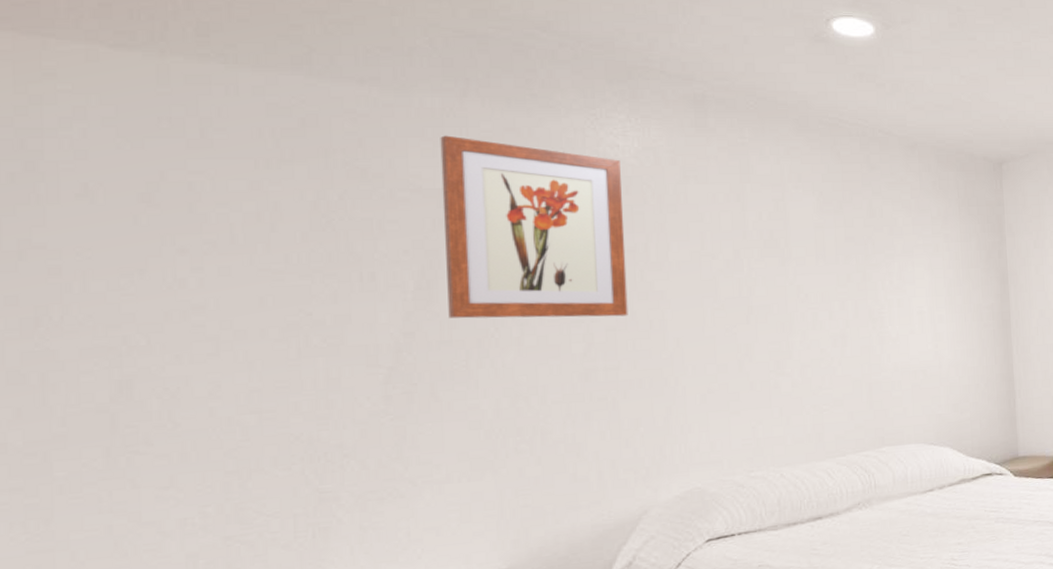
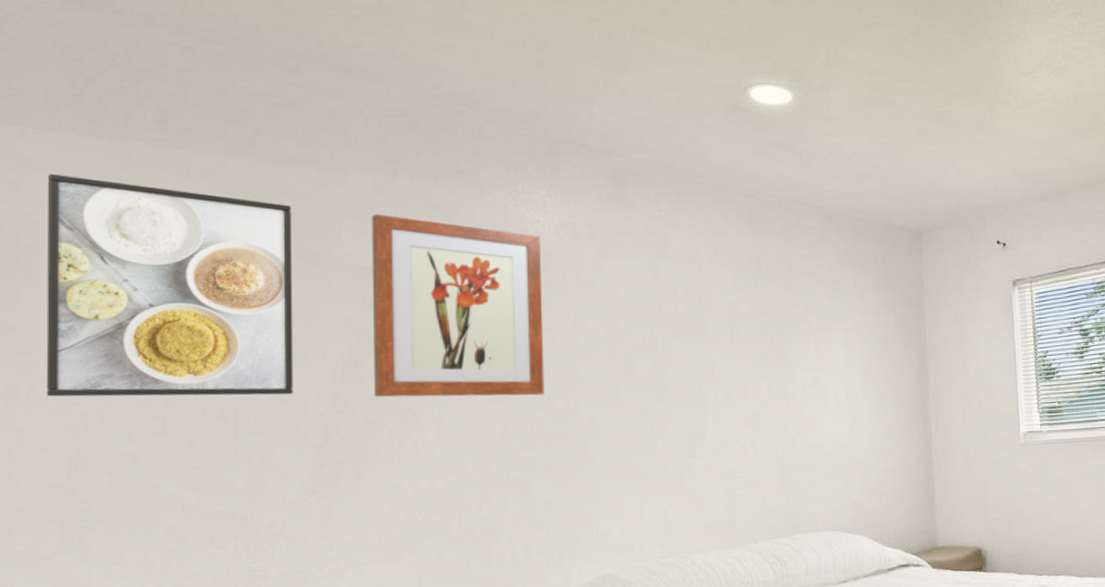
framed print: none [73,86,361,319] -> present [46,173,294,397]

